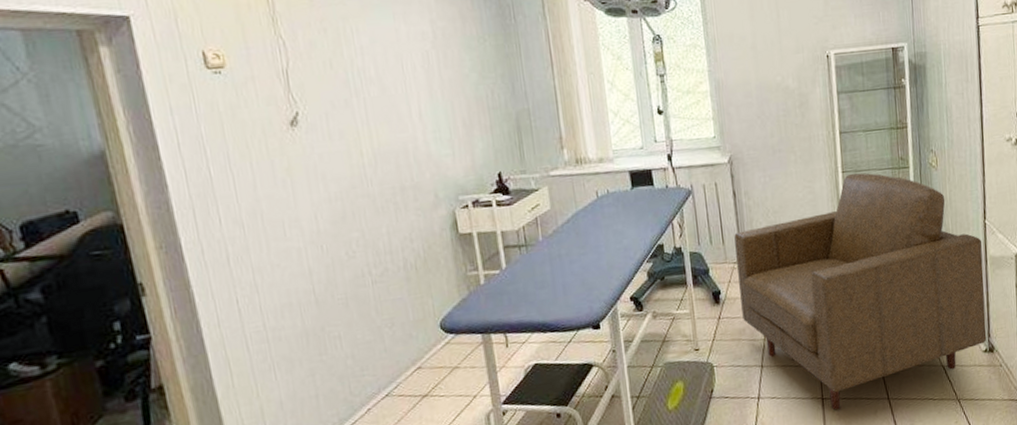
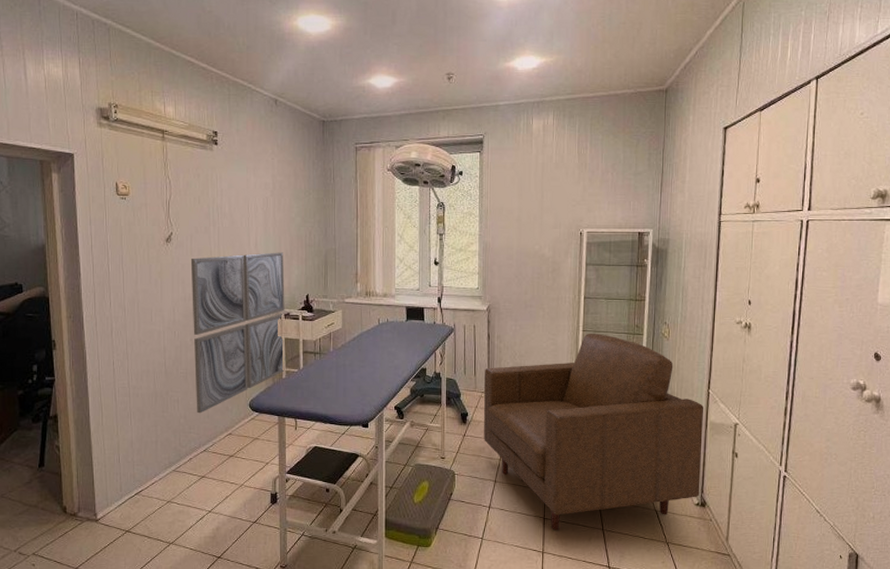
wall art: none [330,121,484,349] -> present [190,252,286,414]

